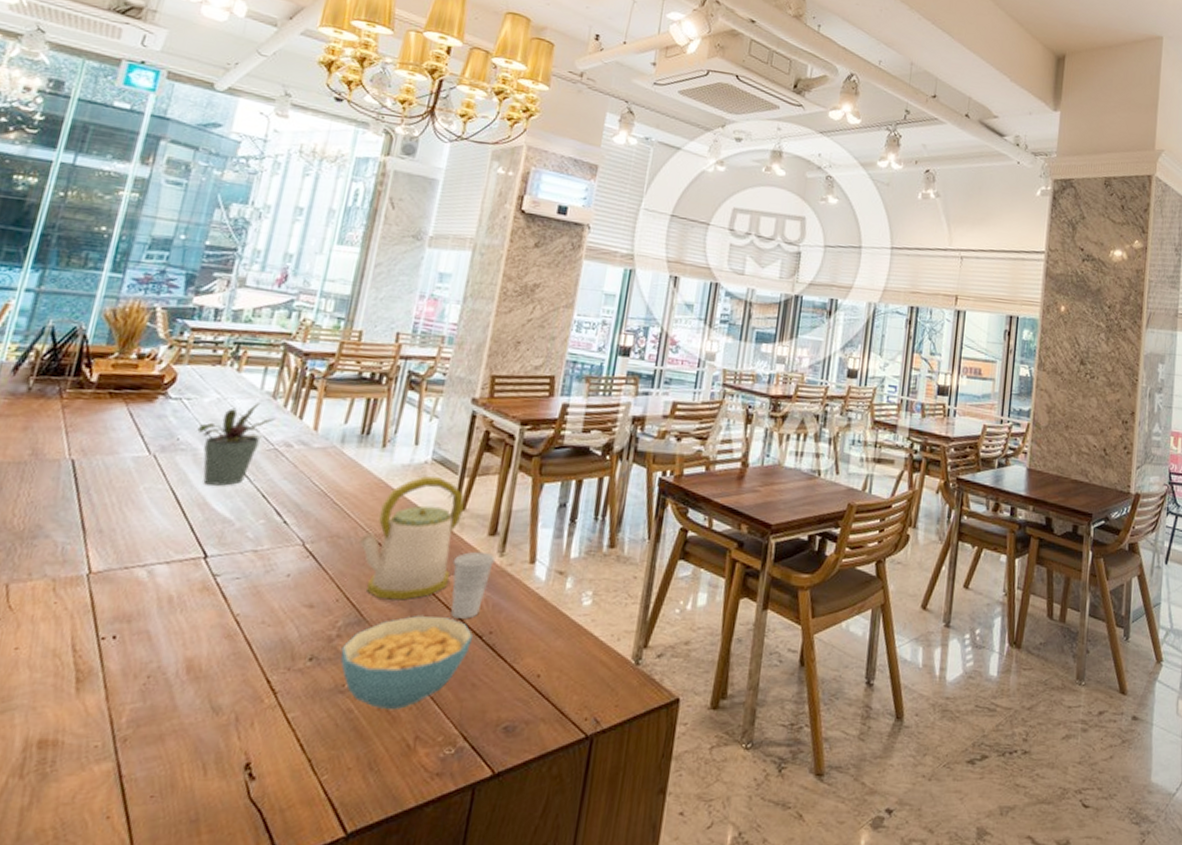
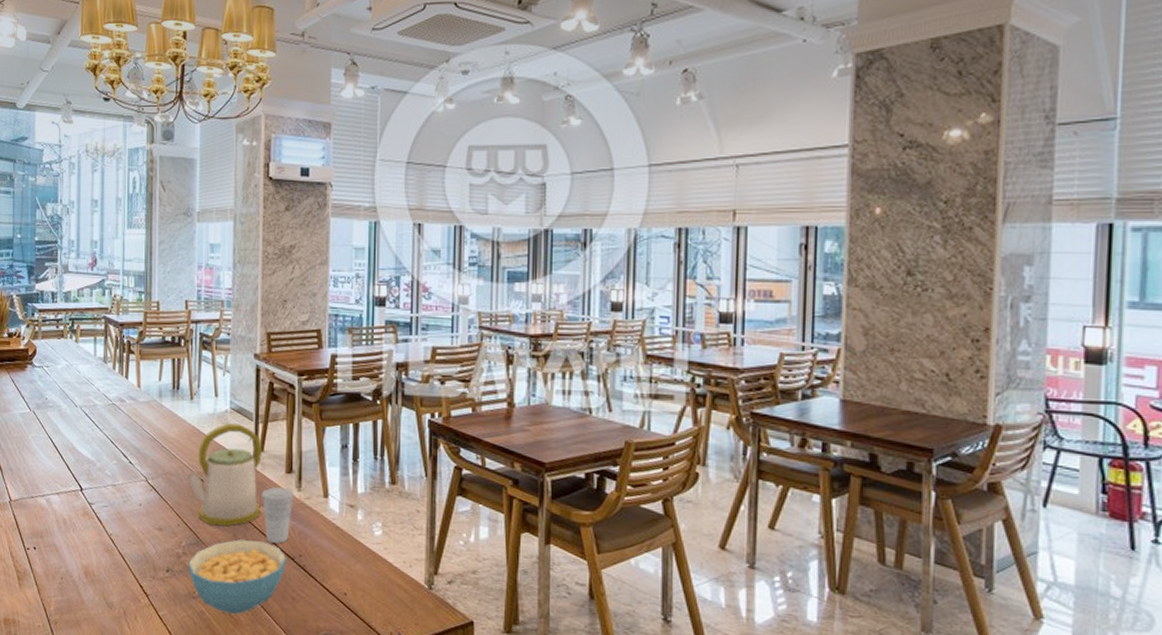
potted plant: present [197,403,275,486] -> none [58,367,109,434]

